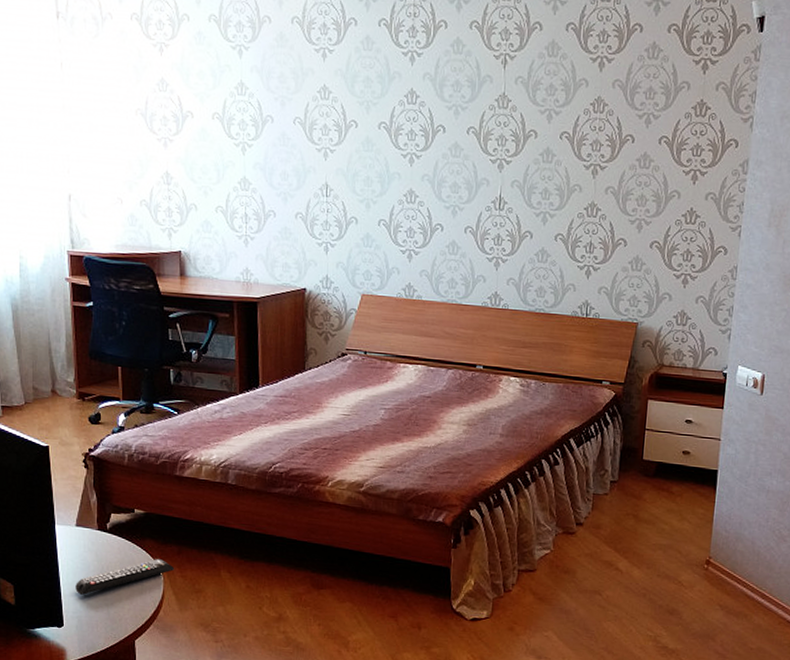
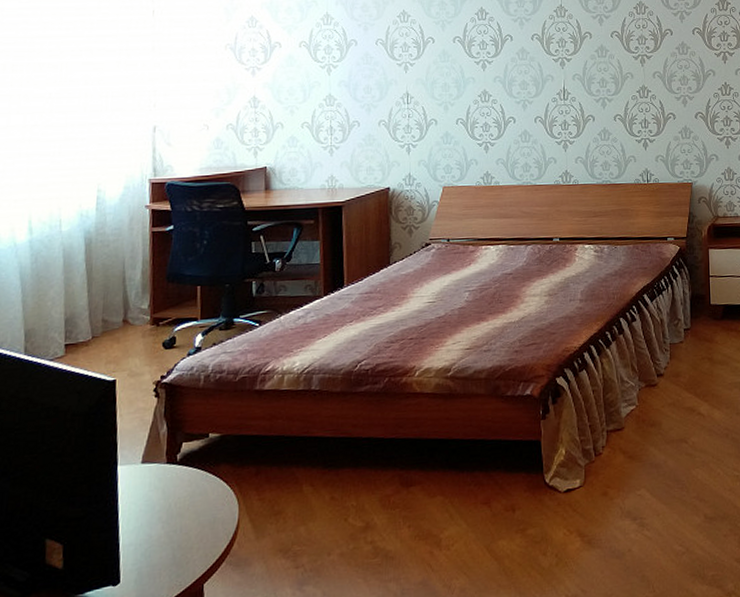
remote control: present [75,559,175,595] -> none [137,484,252,542]

